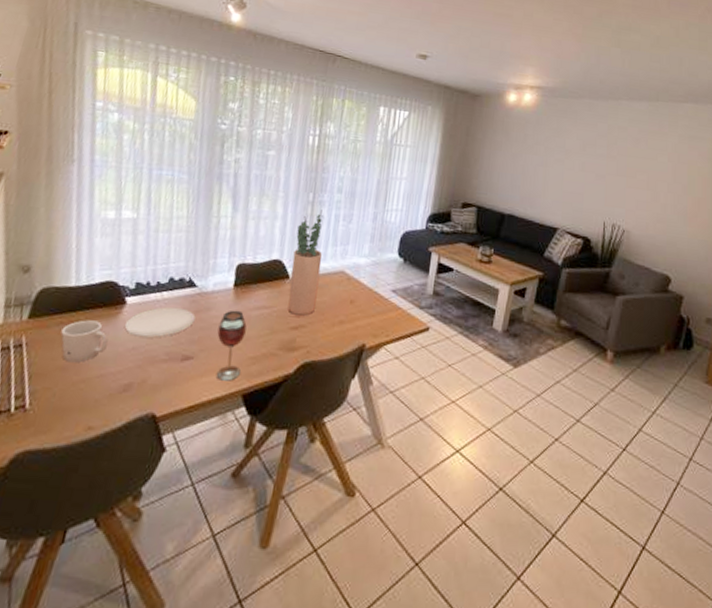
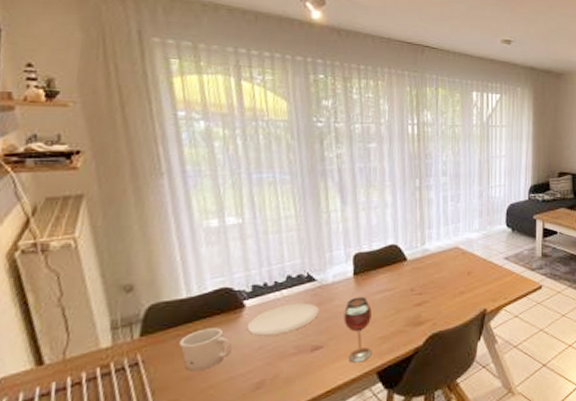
vase: present [288,210,323,316] -> none [407,193,437,293]

